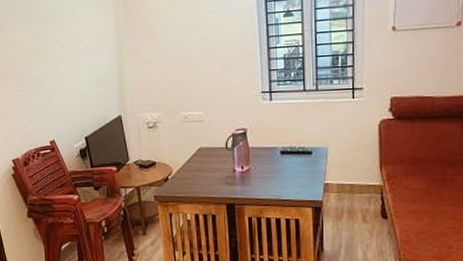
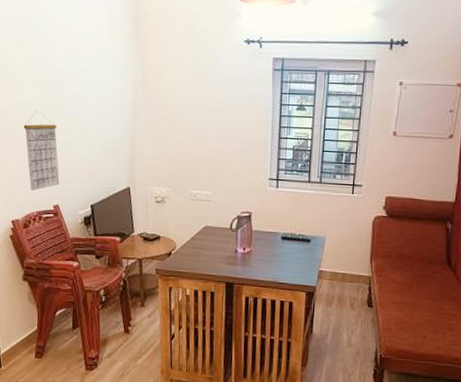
calendar: none [15,49,54,129] -> present [23,110,60,191]

